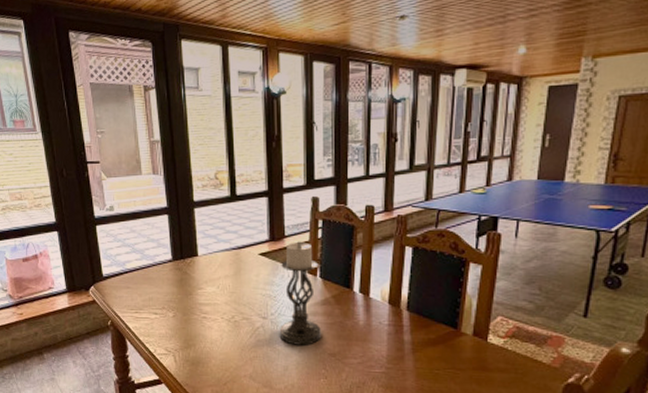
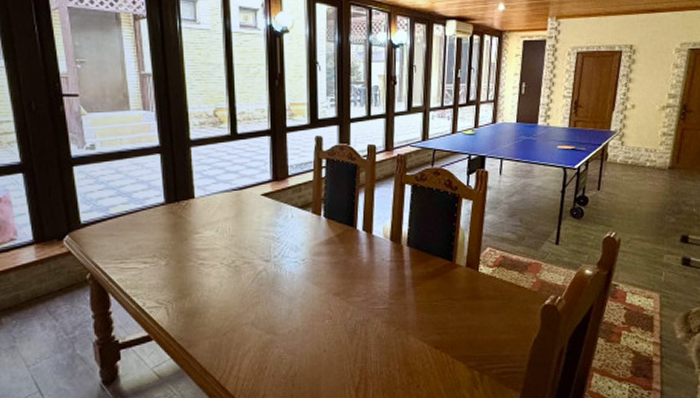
candle holder: present [279,241,322,345] -> none [283,181,327,287]

